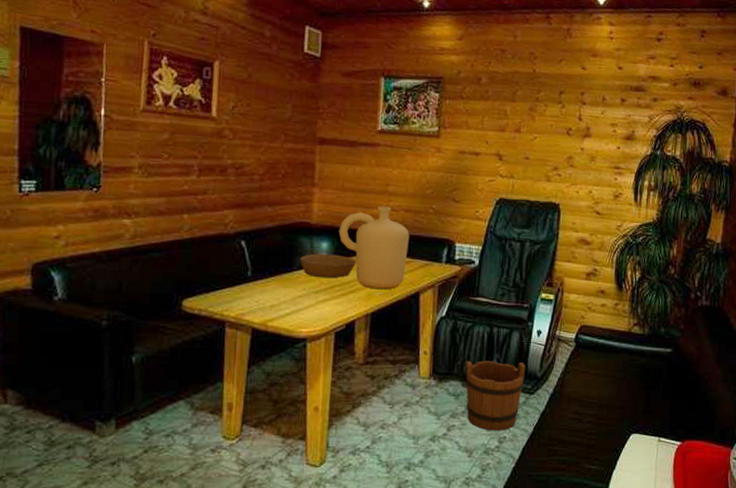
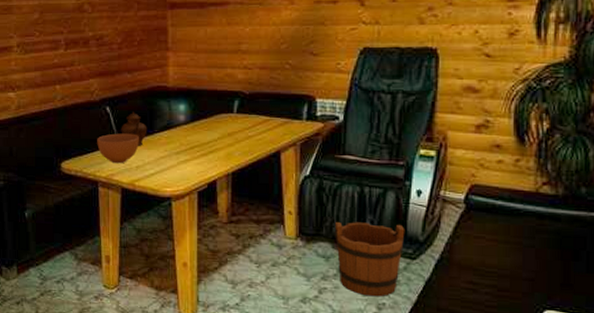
bowl: none [227,269,276,302] -> present [97,133,139,164]
teapot: none [256,247,286,284] -> present [121,111,147,146]
bowl: present [299,253,356,279] -> none [160,115,214,140]
water jug: present [338,206,409,290] -> none [194,65,266,149]

